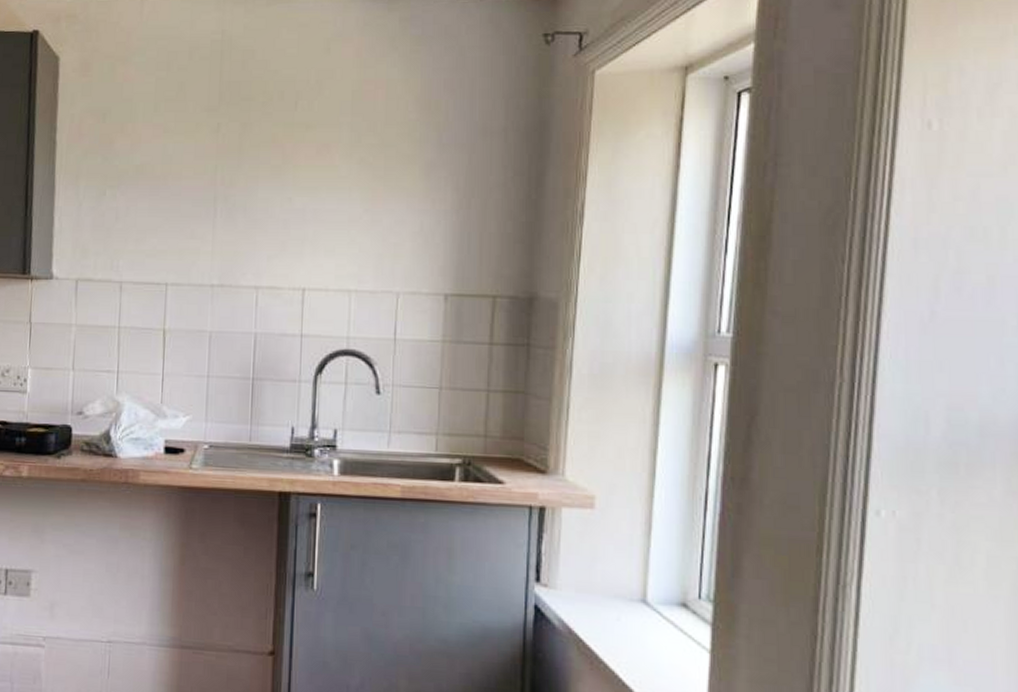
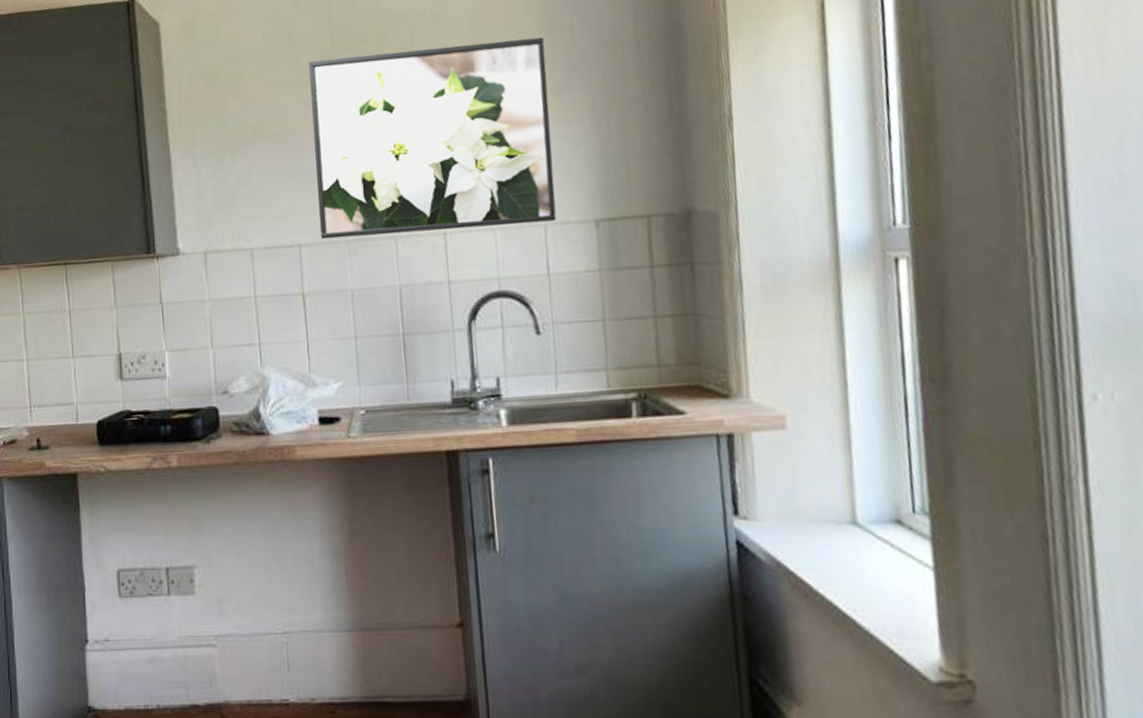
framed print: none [187,111,418,290] -> present [309,37,557,240]

